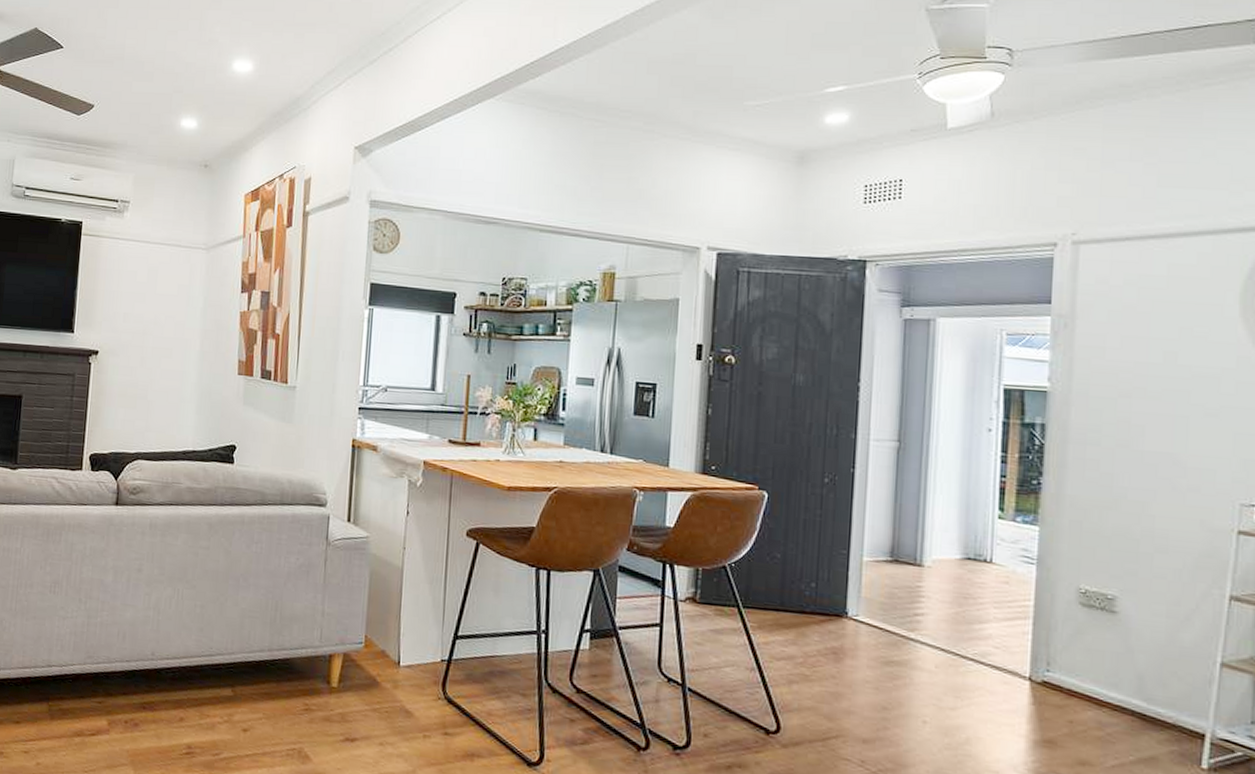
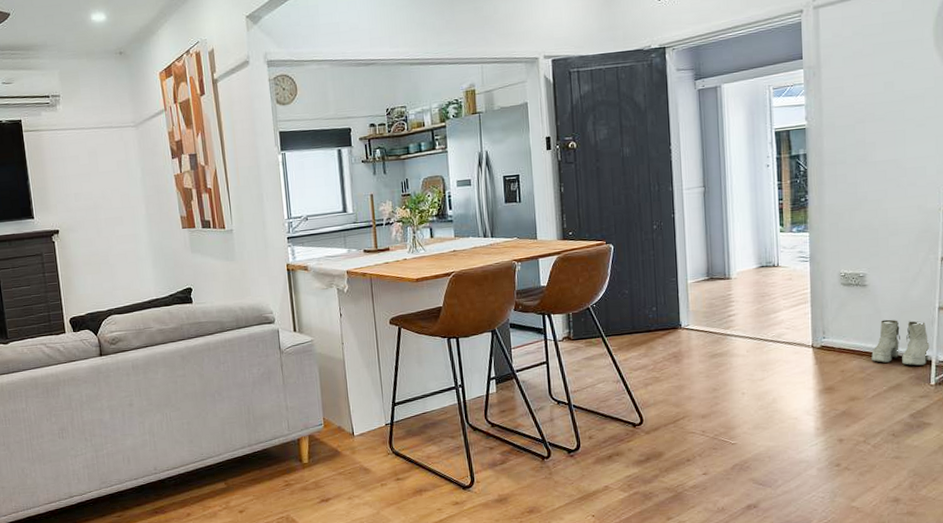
boots: none [1115,663,1204,739] -> present [871,319,930,366]

